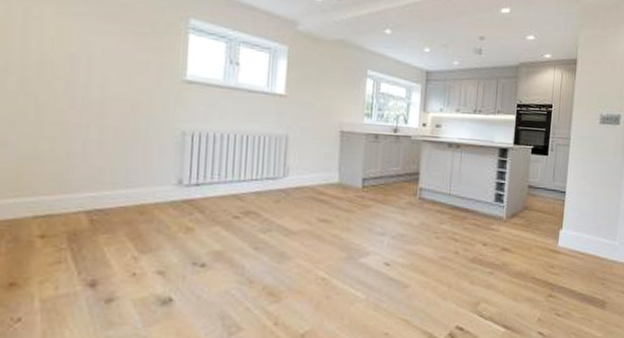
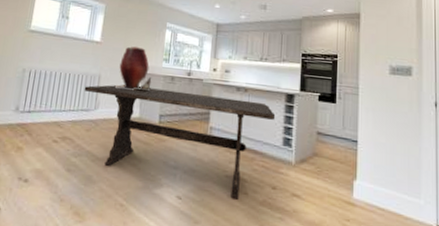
dining table: none [268,146,489,260] -> present [84,85,276,200]
ceramic pot: none [306,99,352,152] -> present [114,46,152,91]

